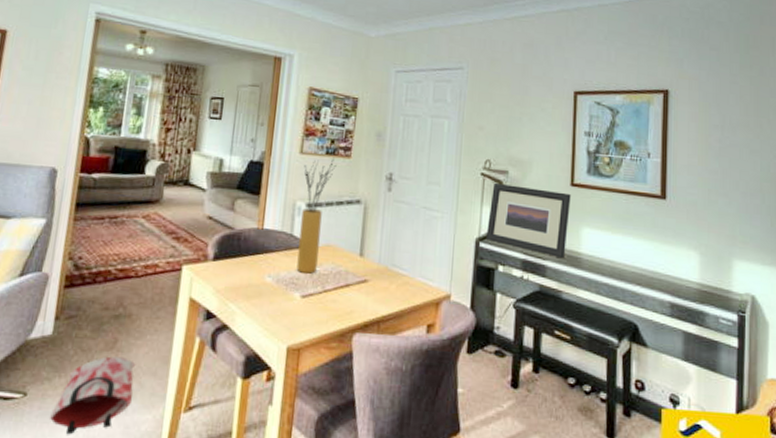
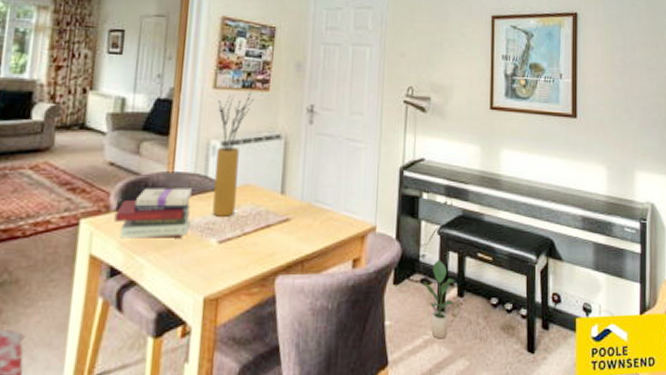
books: none [211,241,279,290] -> present [114,187,192,239]
picture frame: present [485,182,571,259] -> none [409,109,490,182]
potted plant: none [498,333,531,413] -> present [424,259,455,339]

